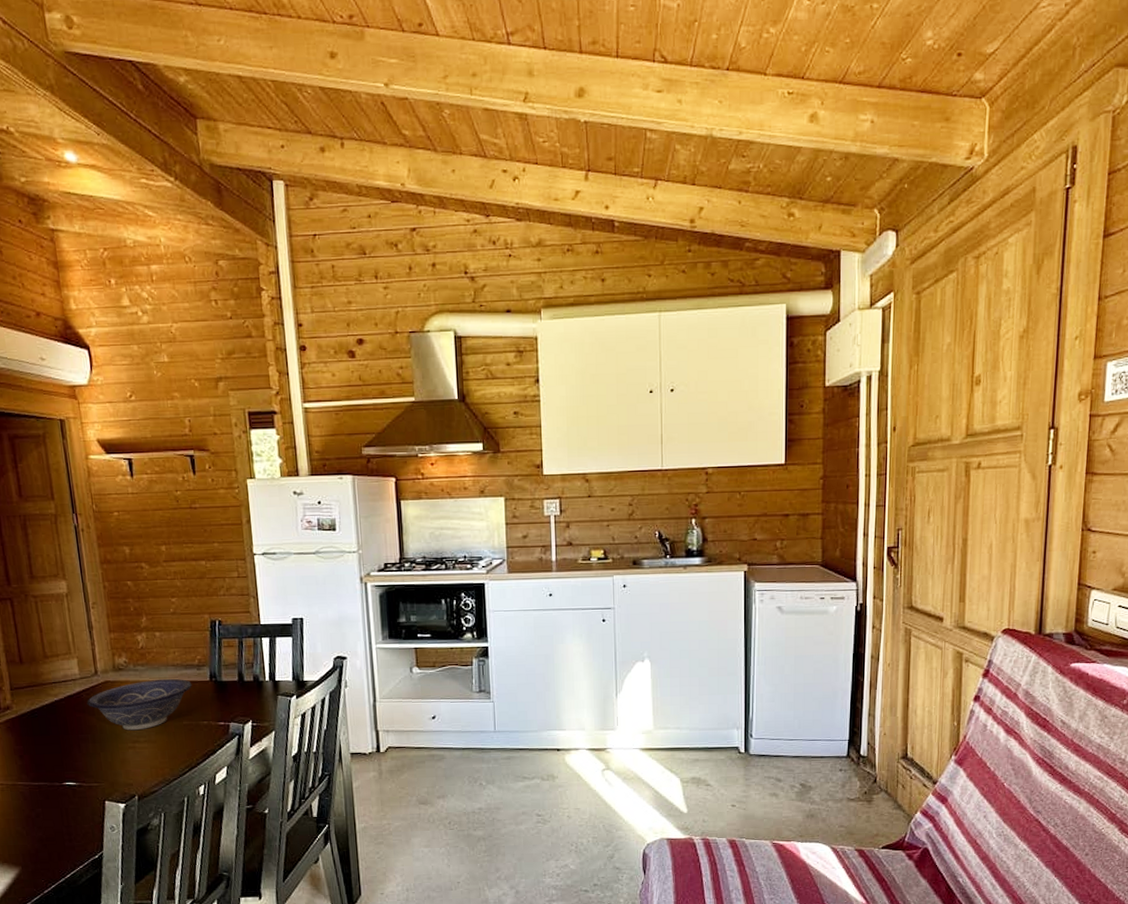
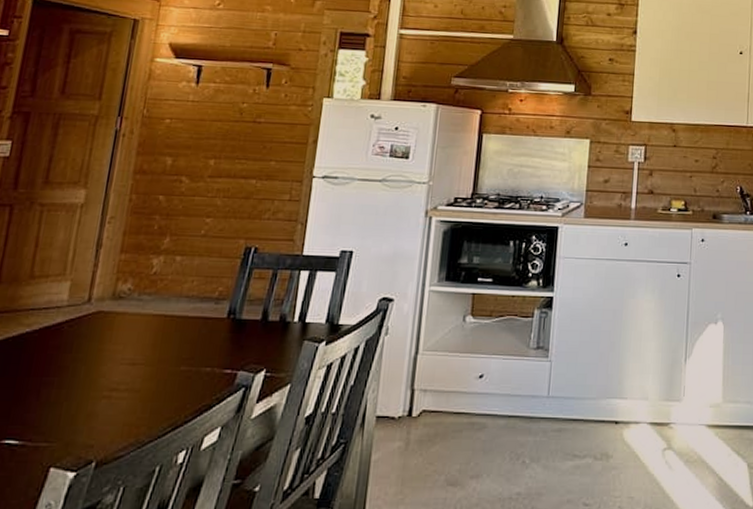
decorative bowl: present [86,678,192,731] -> none [65,312,204,375]

